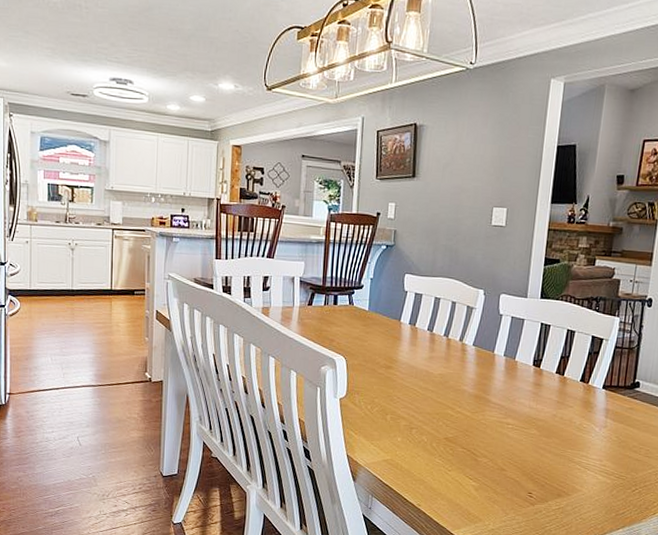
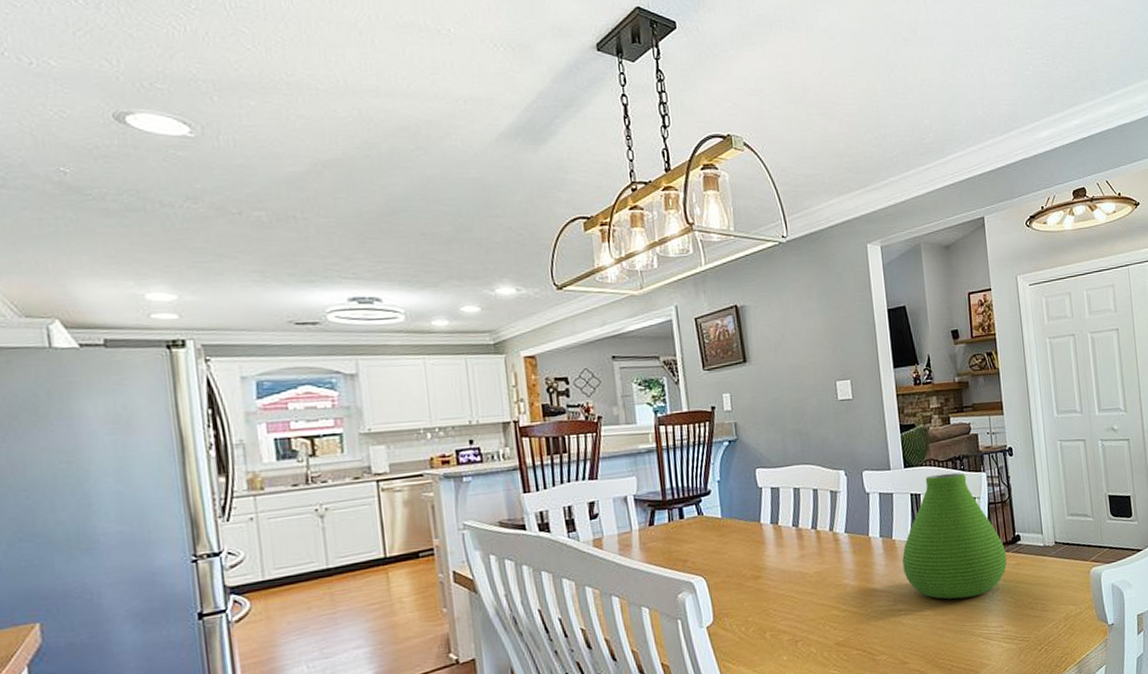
vase: none [519,310,623,429] -> present [902,473,1007,599]

